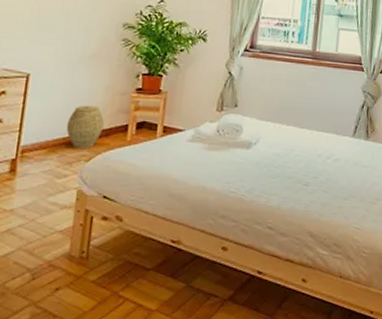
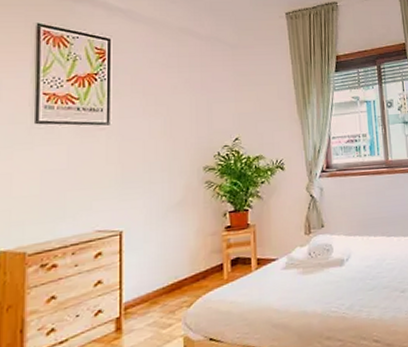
woven basket: present [66,105,104,149] -> none [164,250,199,296]

